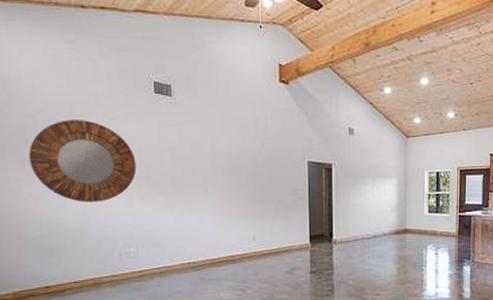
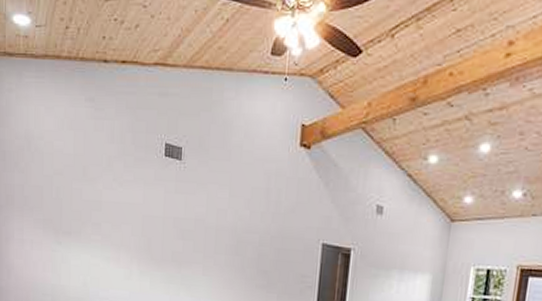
home mirror: present [29,120,137,202] -> none [43,182,139,272]

